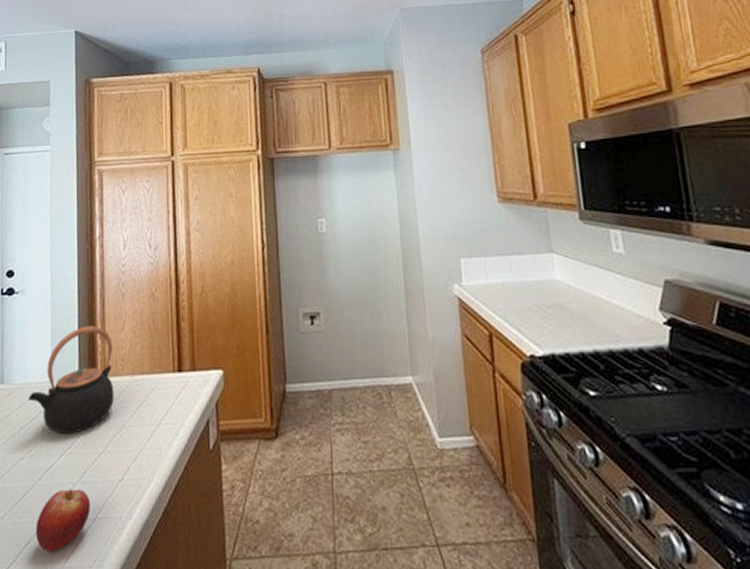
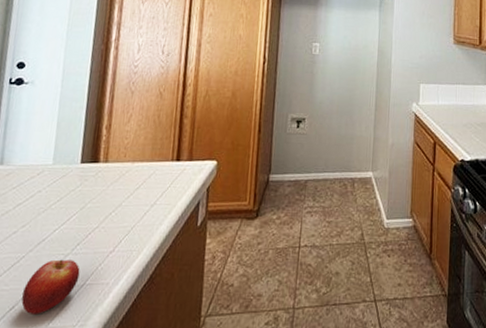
teapot: present [28,326,114,435] -> none [27,117,118,213]

